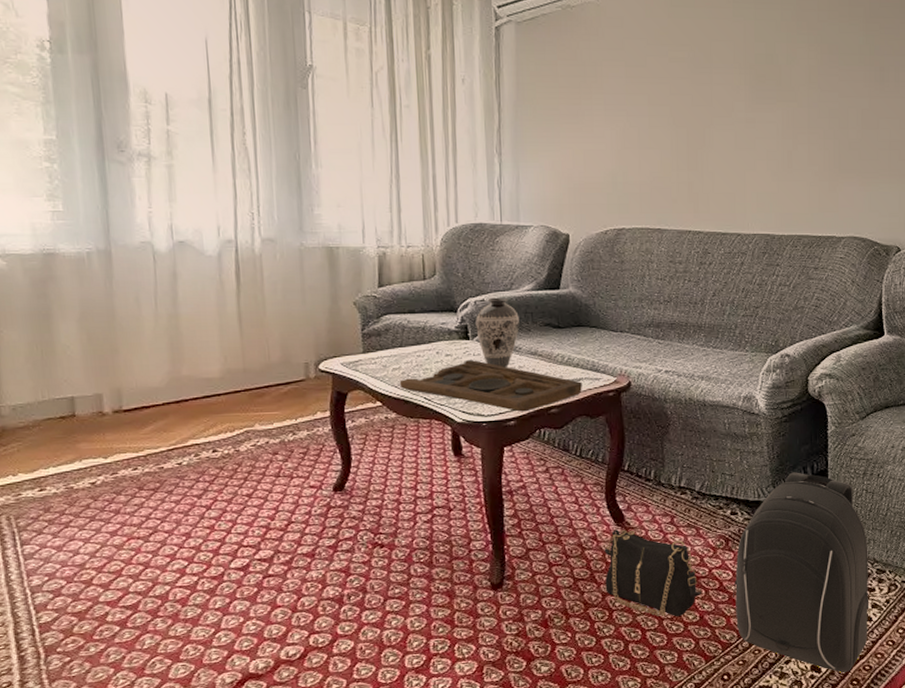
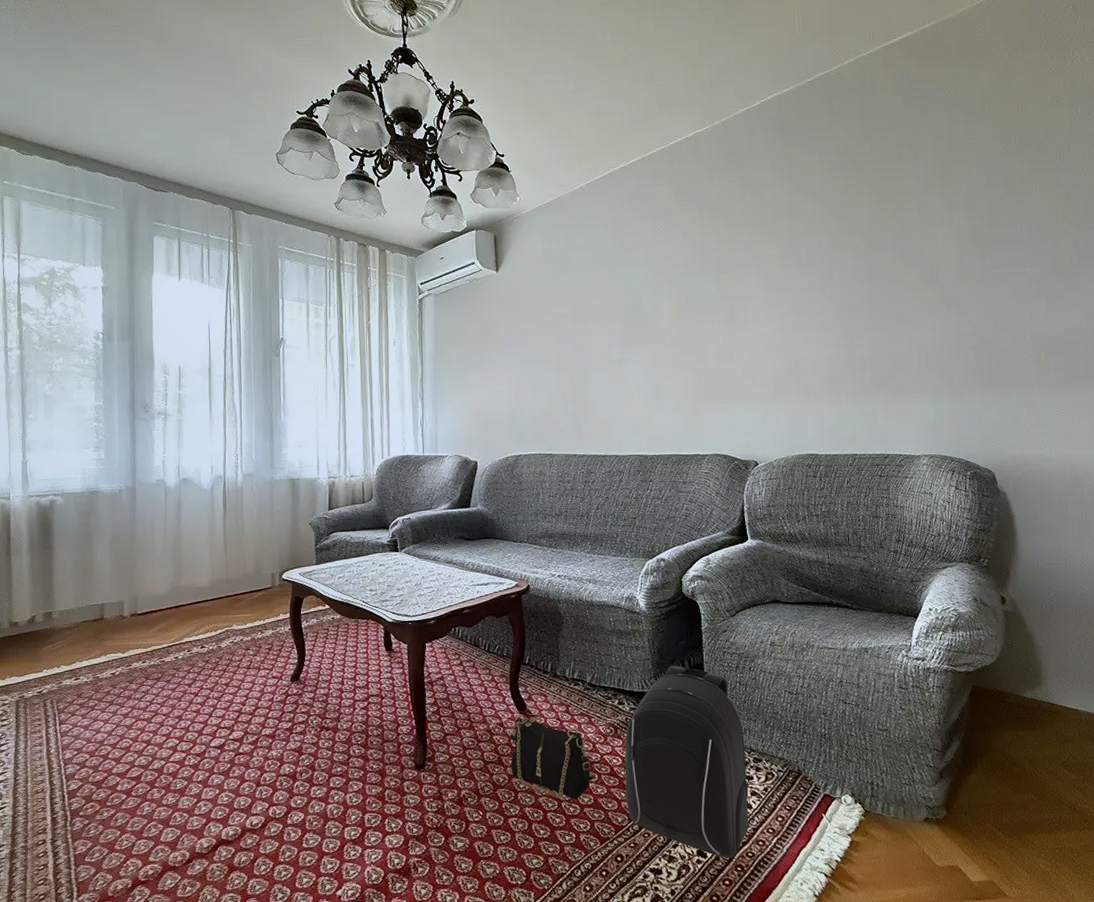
decorative tray: present [399,360,582,412] -> none [343,569,489,613]
decorative vase: present [476,297,519,368] -> none [403,515,438,575]

